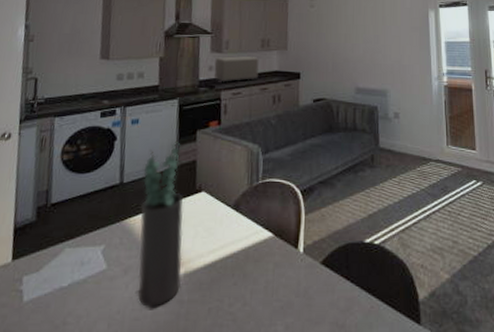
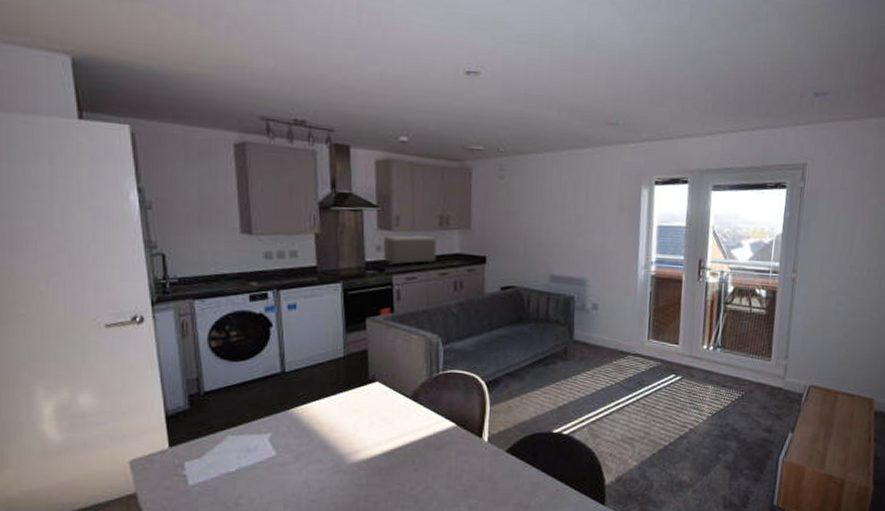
vase: present [137,136,184,307] -> none [307,324,359,490]

